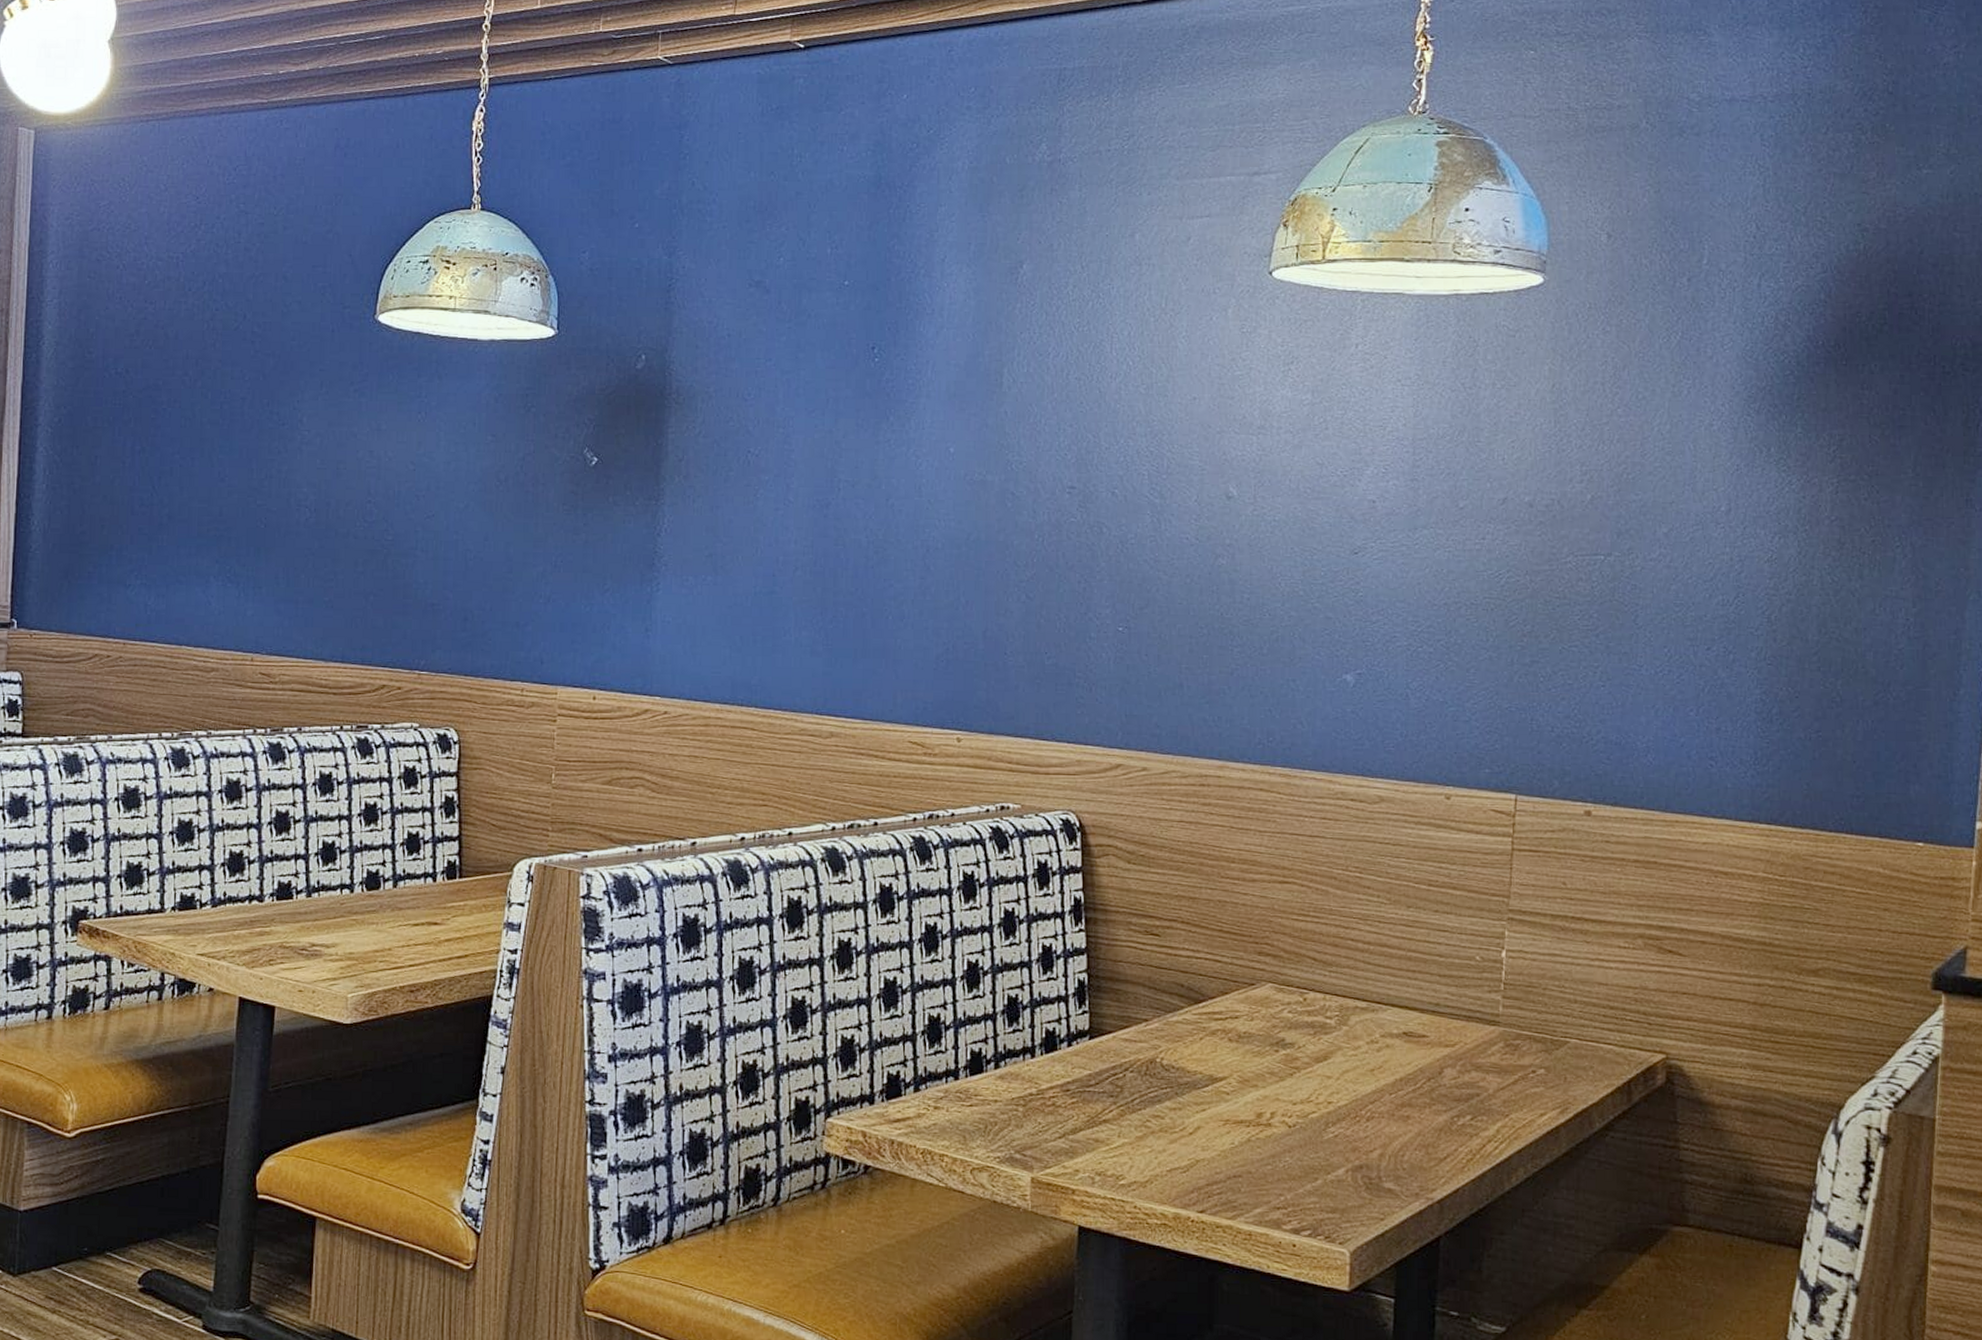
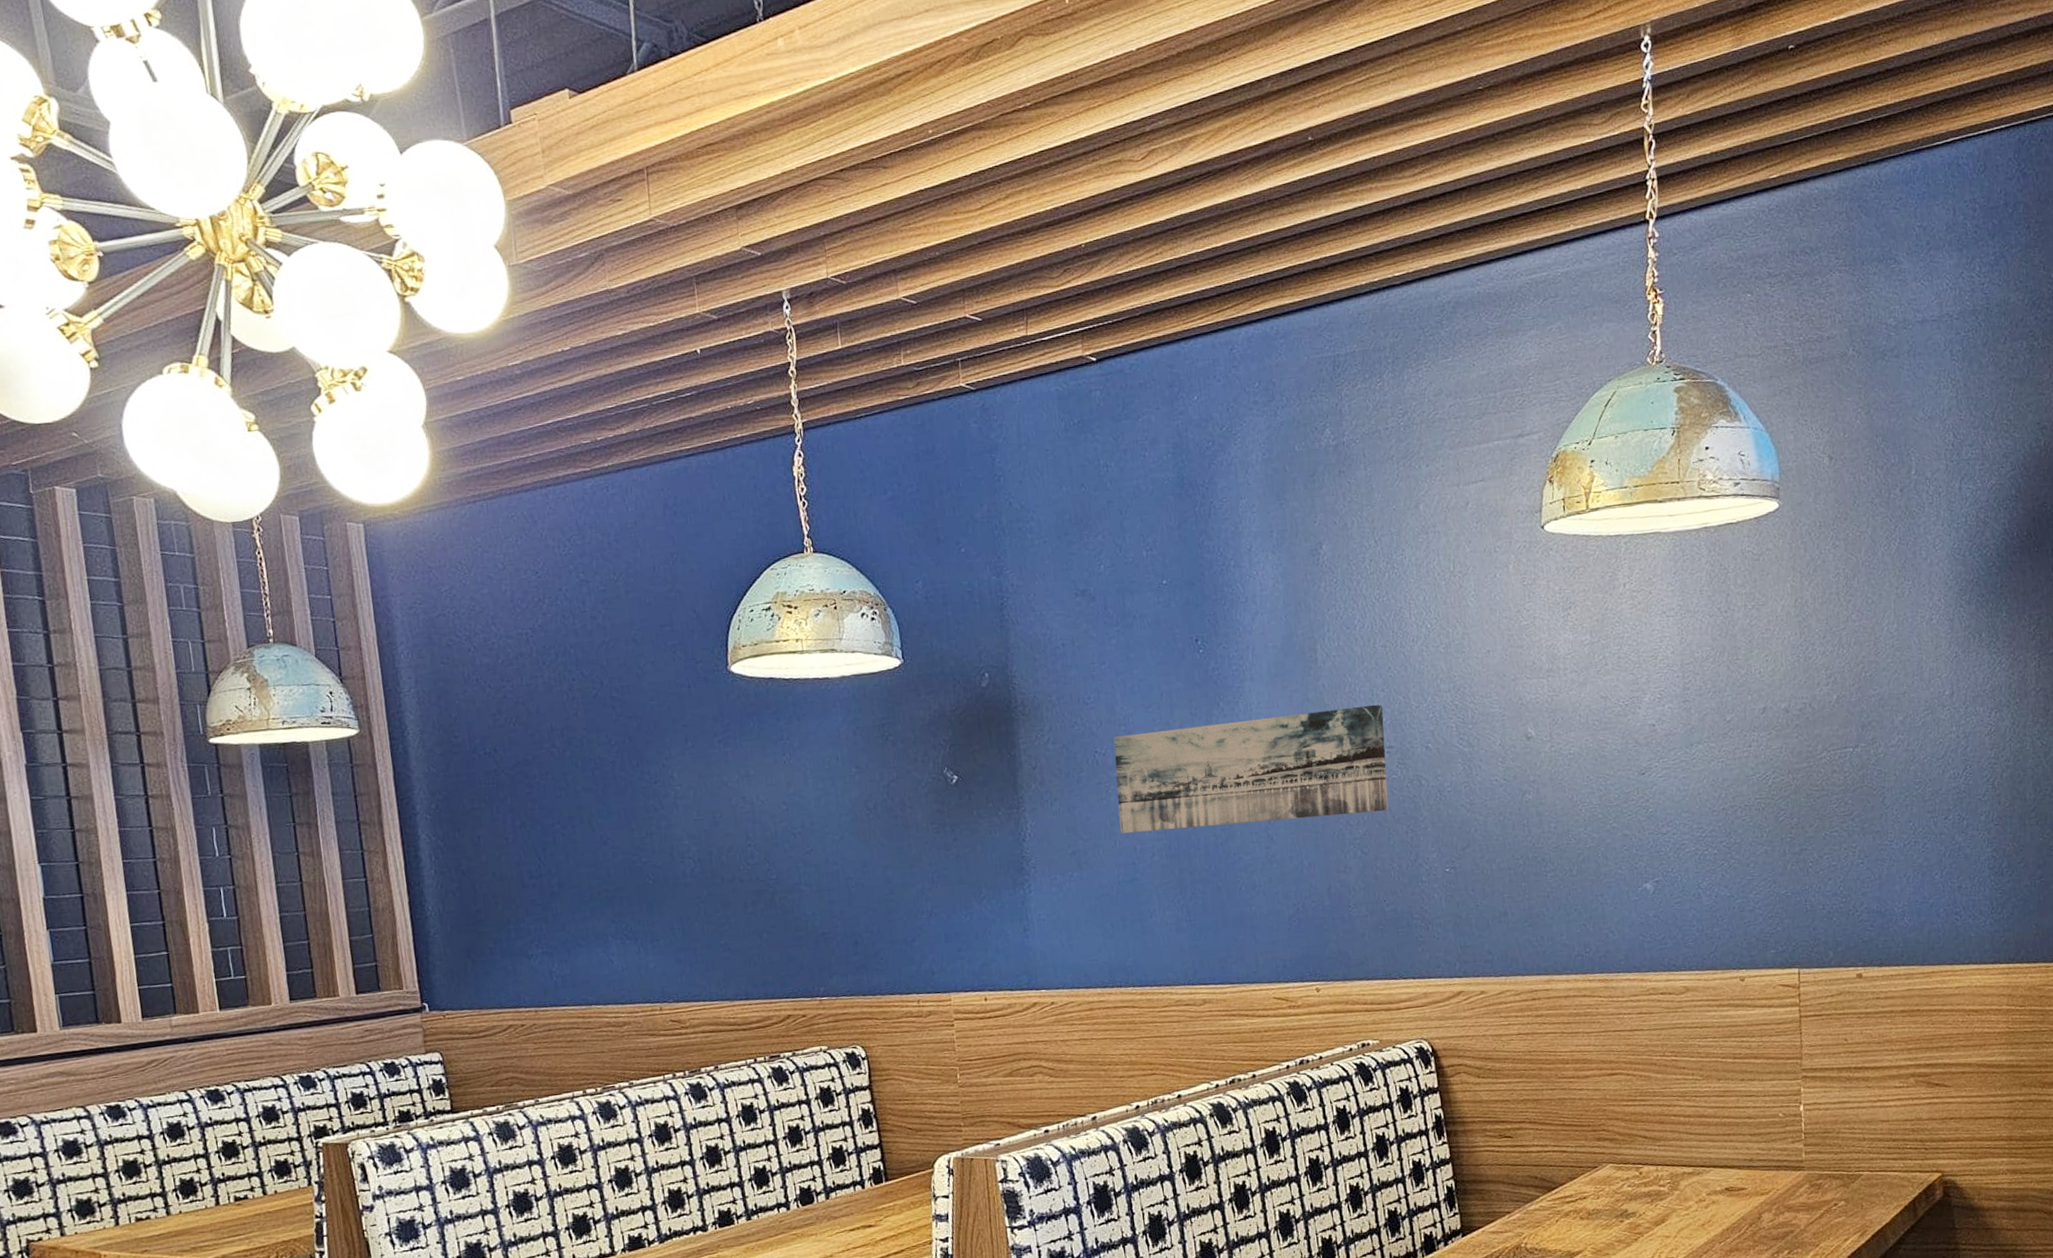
wall art: none [763,437,1069,556] -> present [1113,704,1389,834]

